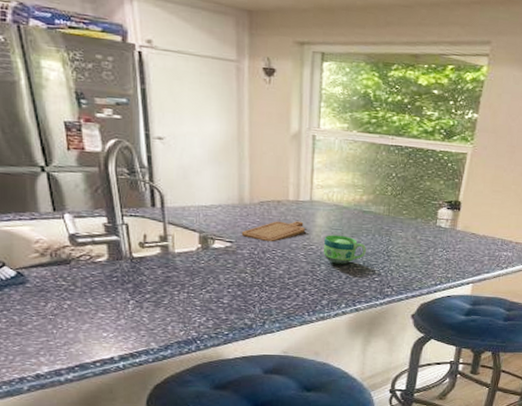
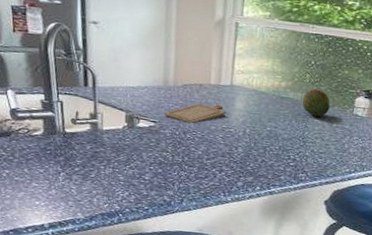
cup: present [323,235,367,264] -> none [241,119,283,148]
fruit: none [384,201,413,230] -> present [302,89,330,117]

